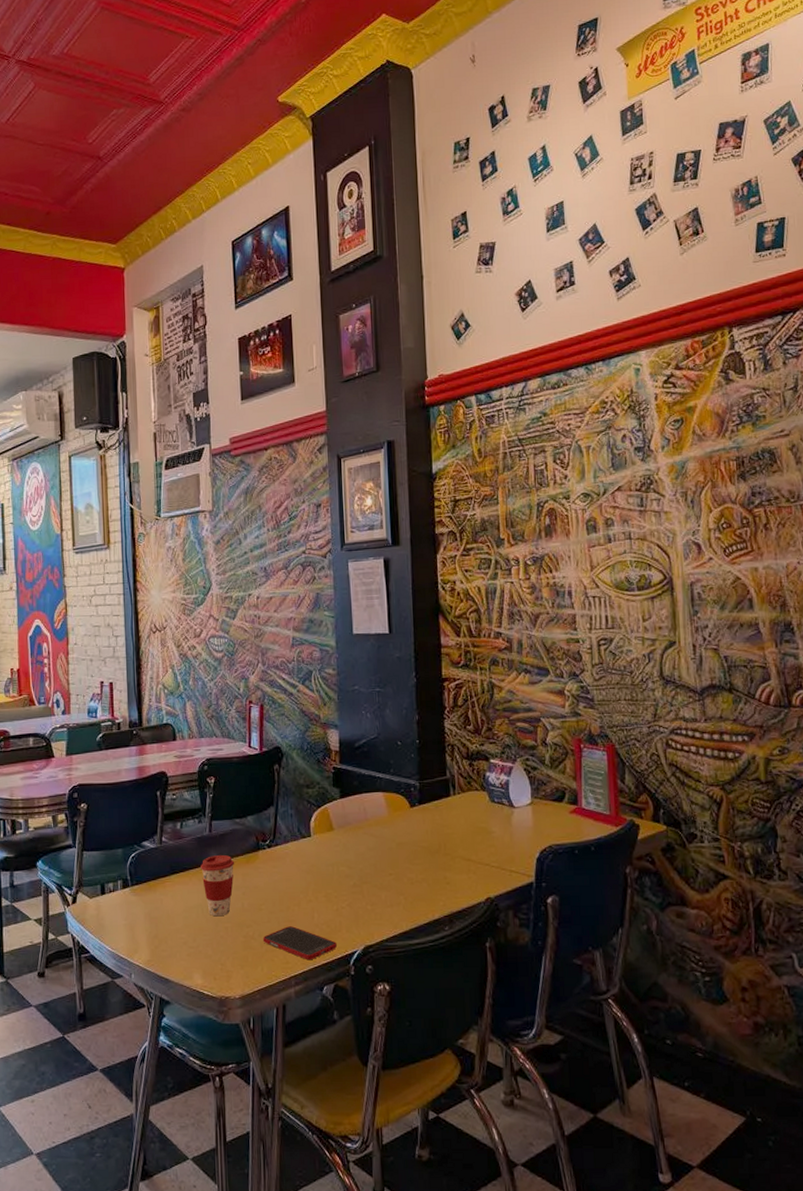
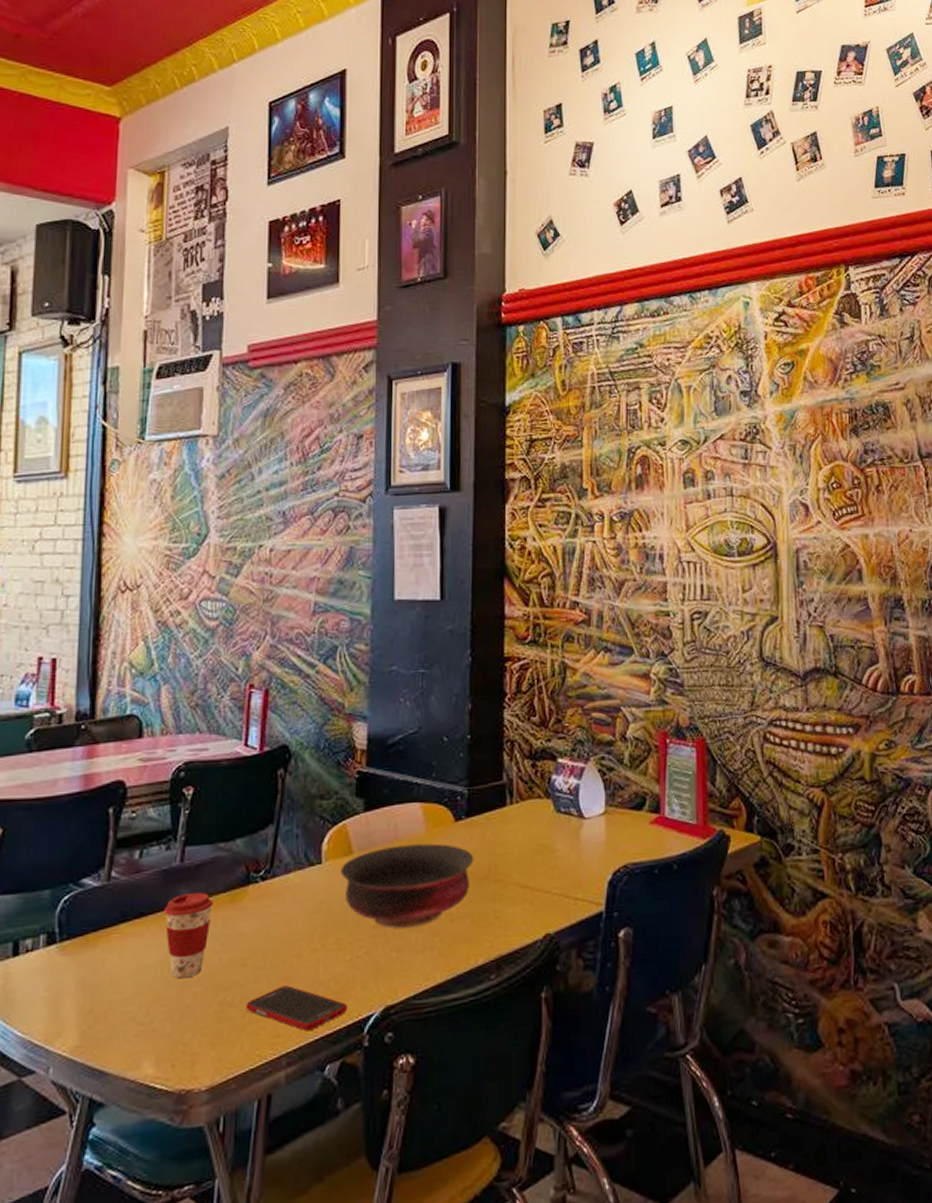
bowl: none [325,824,427,888] -> present [340,843,474,929]

